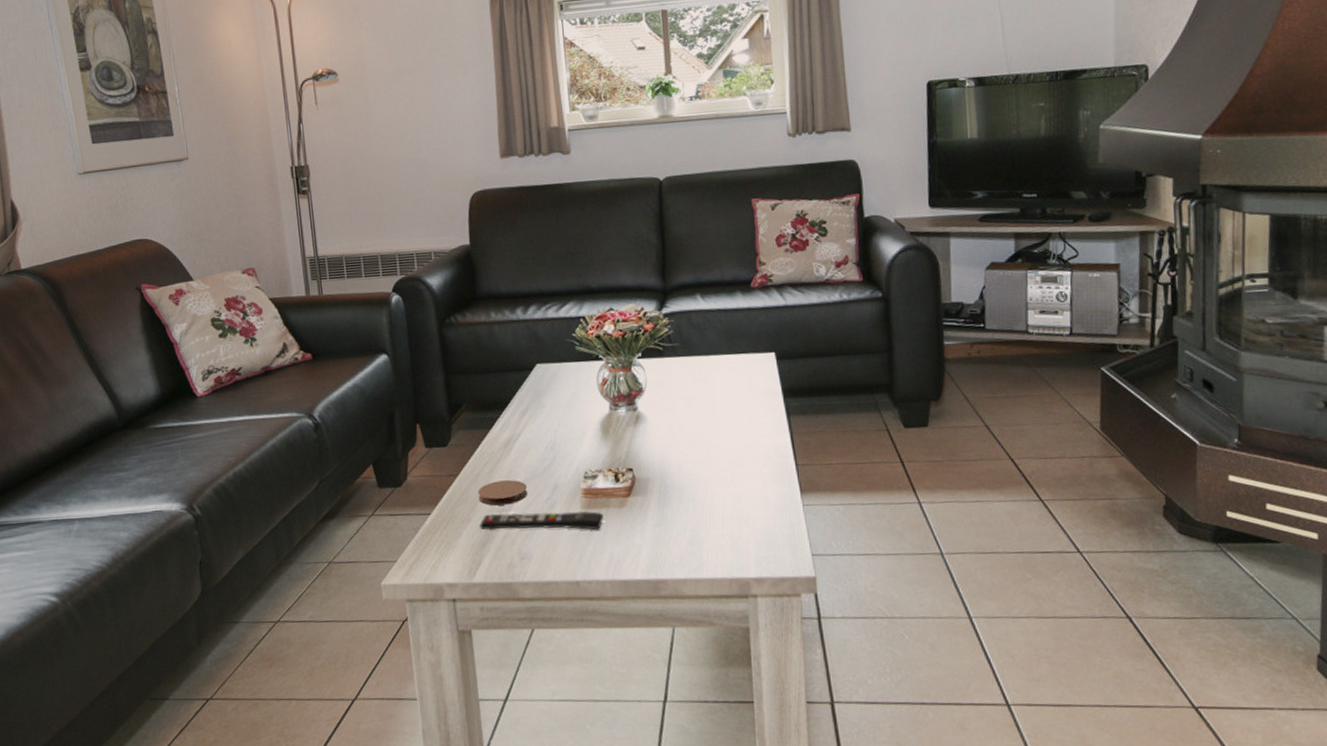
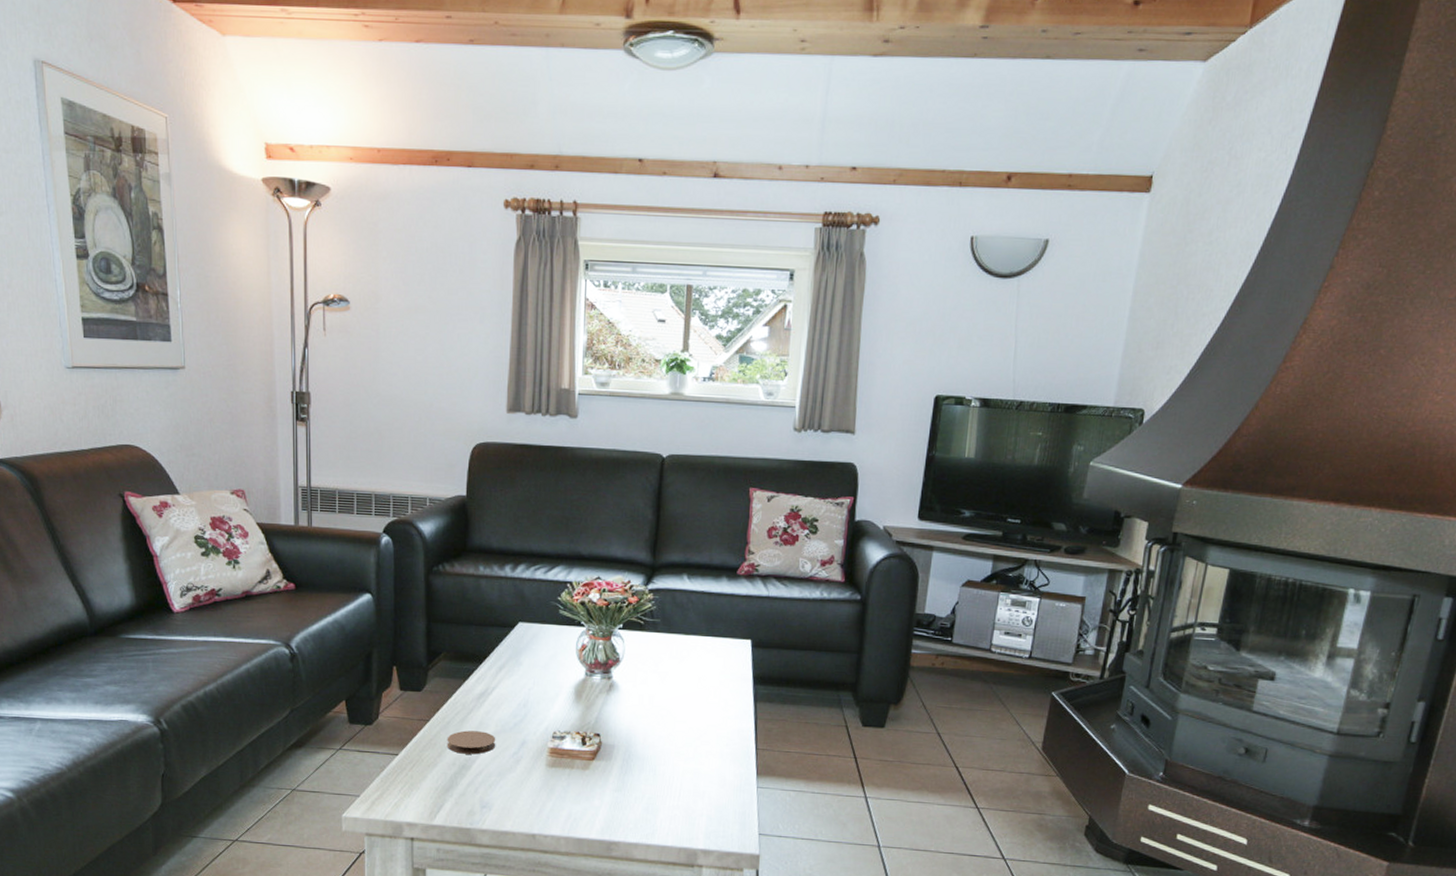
remote control: present [479,510,605,530] -> none [445,761,568,789]

